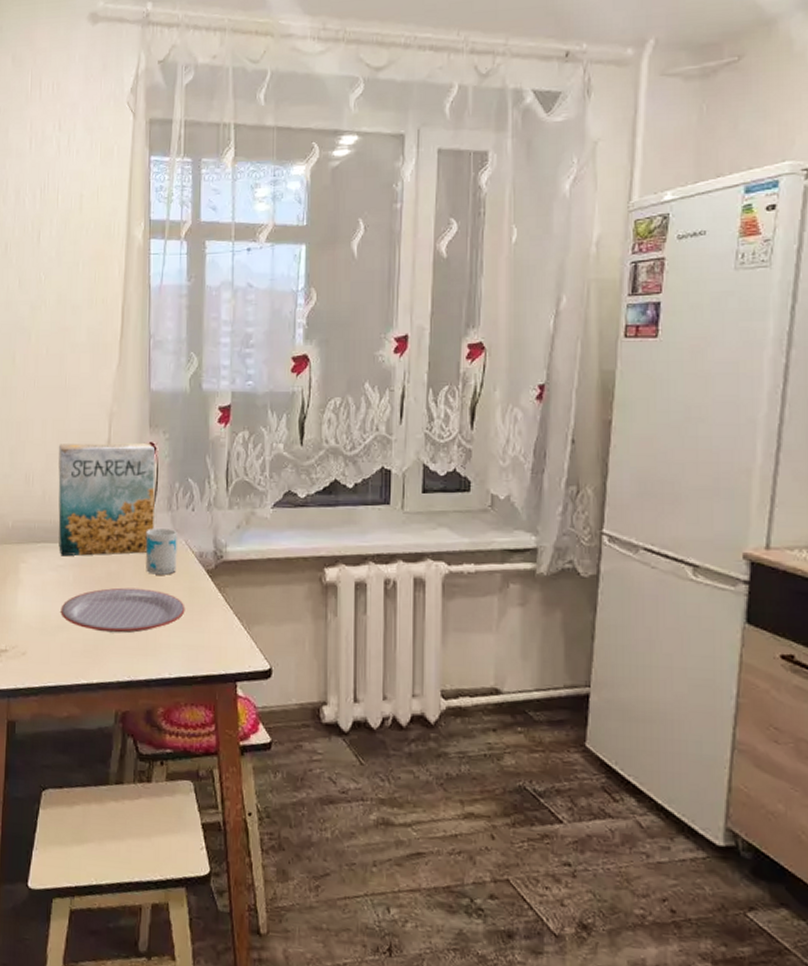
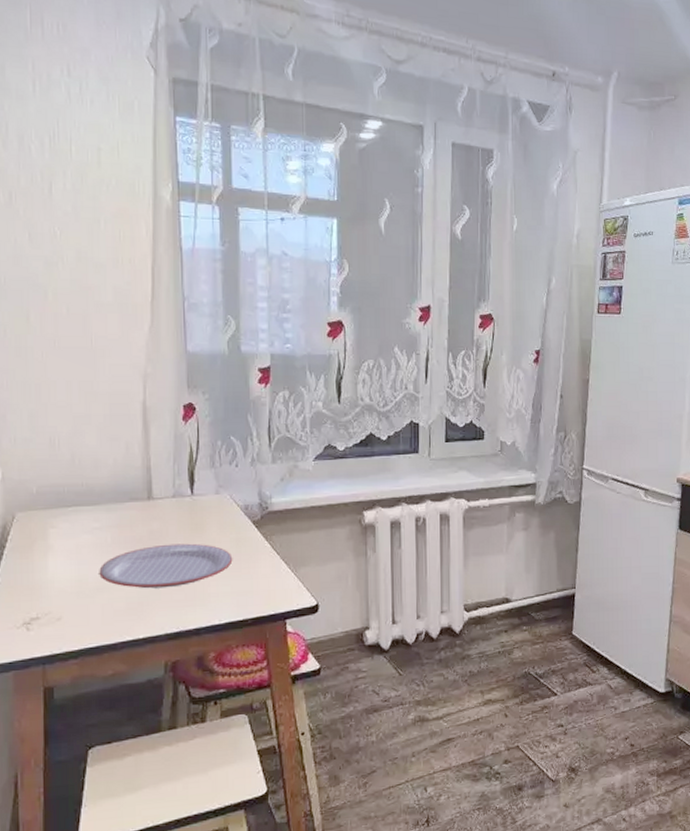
cereal box: present [58,443,156,557] -> none [86,404,197,519]
mug: present [145,527,177,575] -> none [188,484,222,529]

